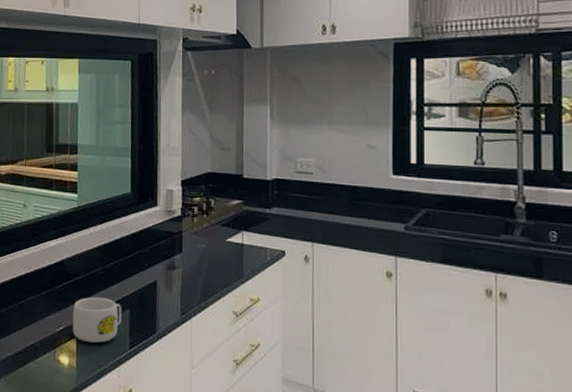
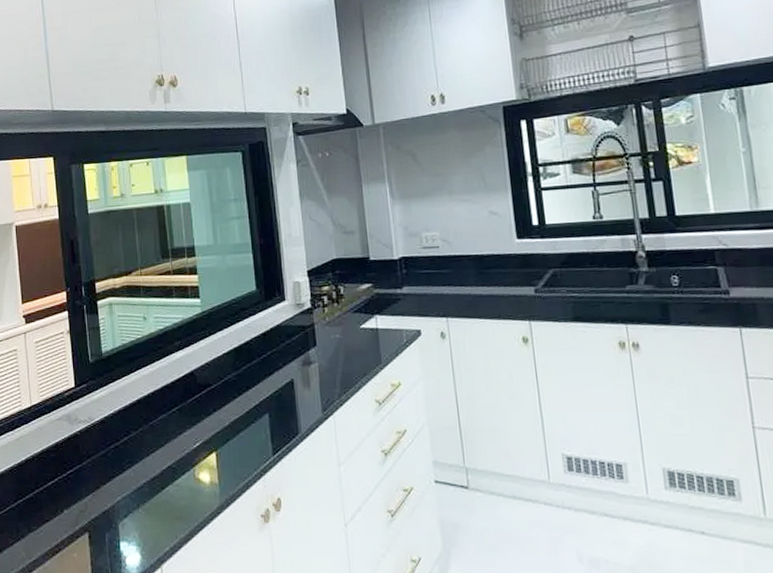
mug: present [72,297,122,343] -> none [208,405,261,454]

